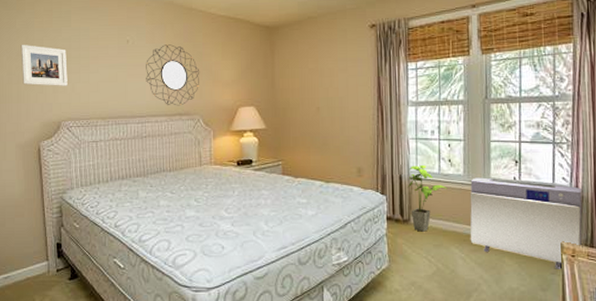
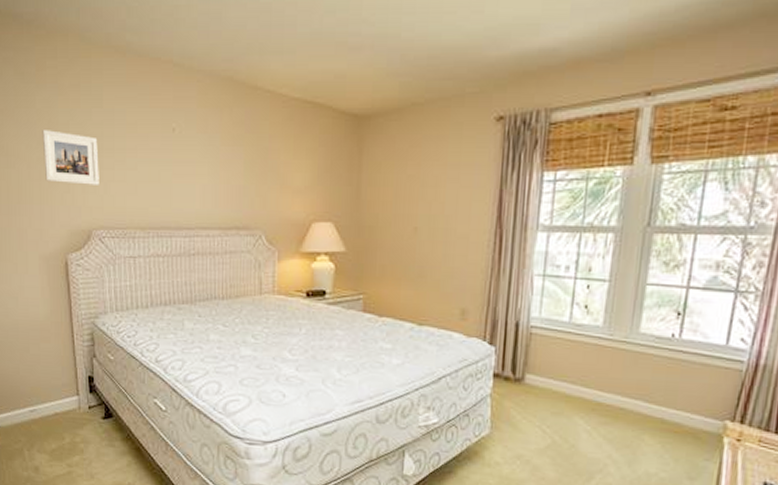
home mirror: present [146,44,199,106] -> none [195,135,263,217]
house plant: present [407,164,448,232] -> none [524,309,579,395]
air purifier: present [469,177,583,269] -> none [600,331,766,455]

